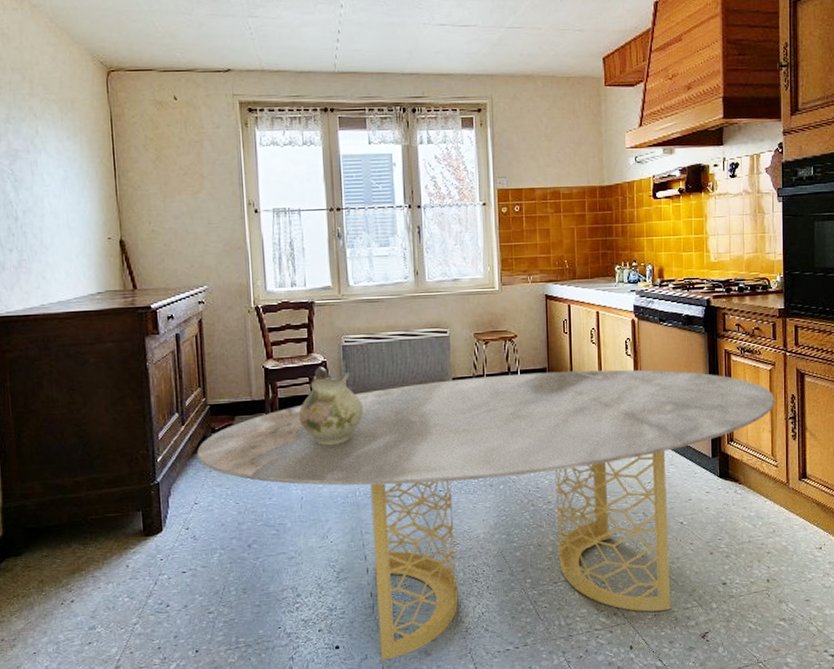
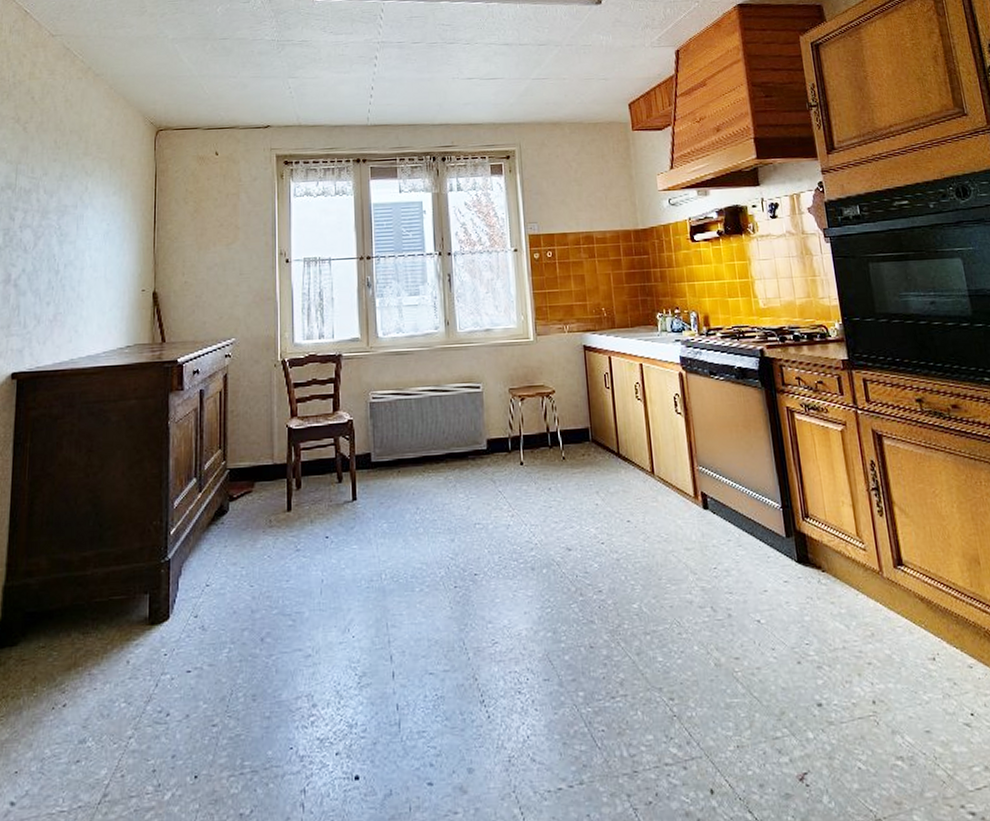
dining table: present [197,369,775,660] -> none [213,430,852,798]
pitcher: present [298,366,364,446] -> none [321,425,392,518]

